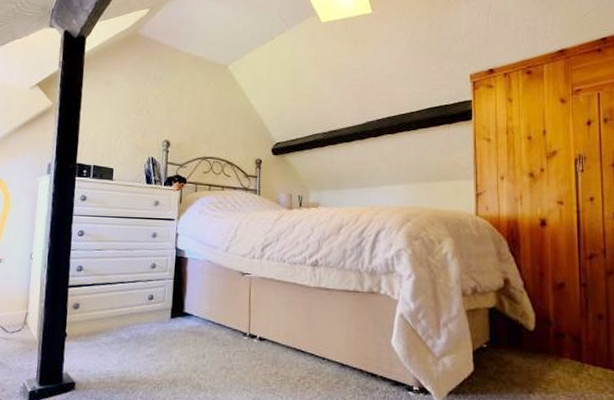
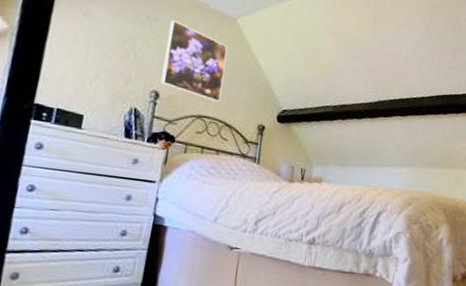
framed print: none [170,76,222,144] -> present [160,20,228,103]

